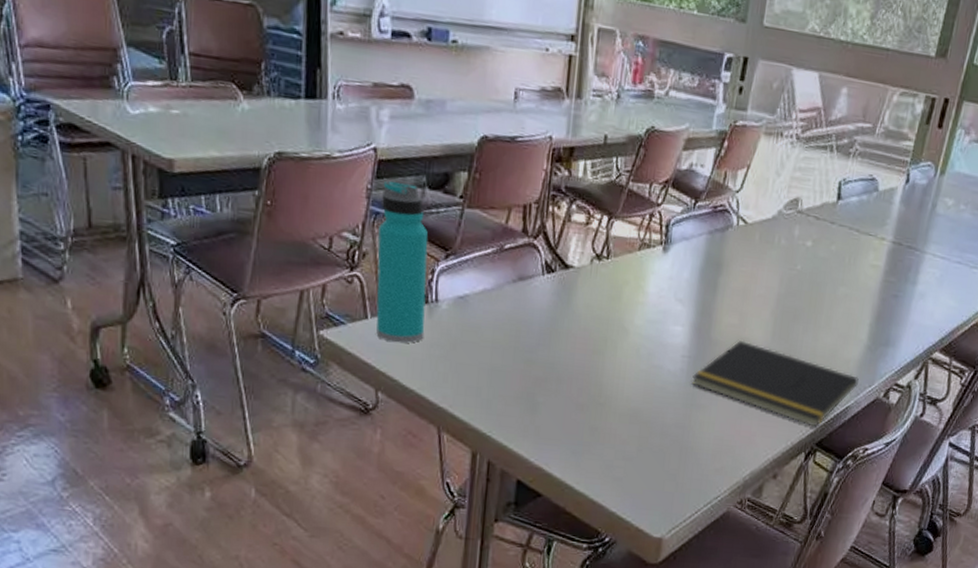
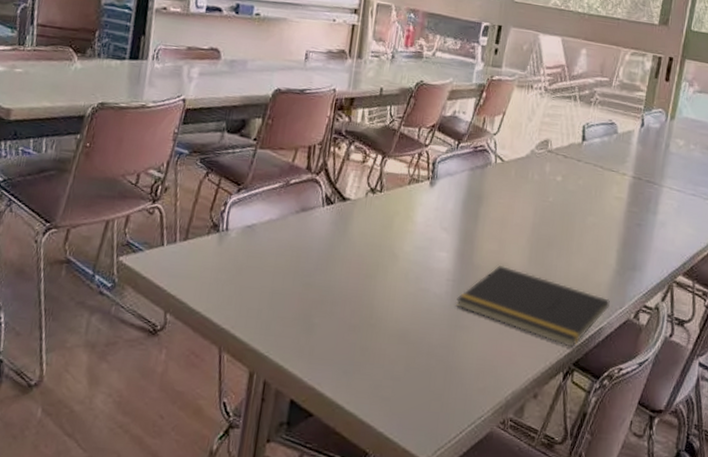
water bottle: present [376,180,428,344] -> none [170,125,224,269]

